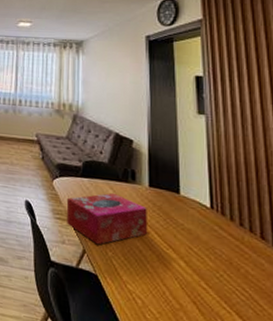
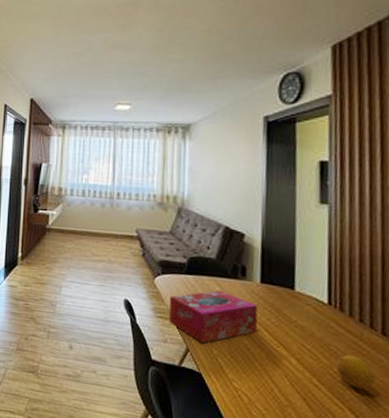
fruit: none [221,258,258,294] -> present [336,354,375,390]

